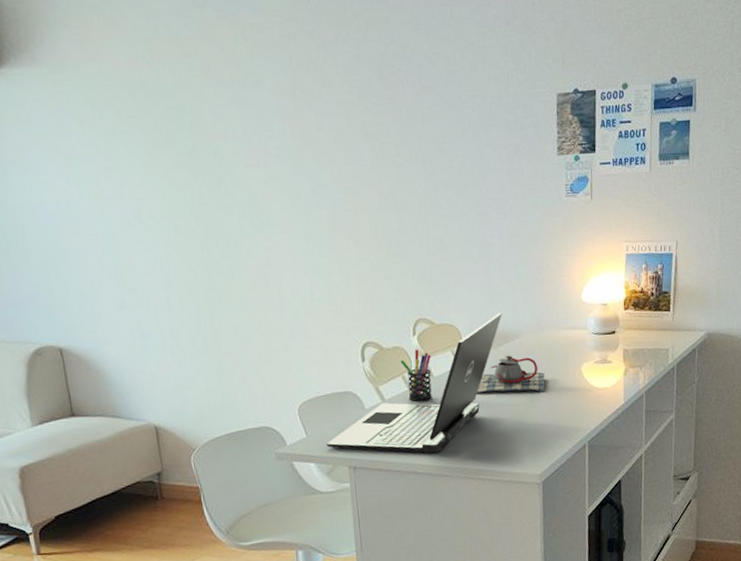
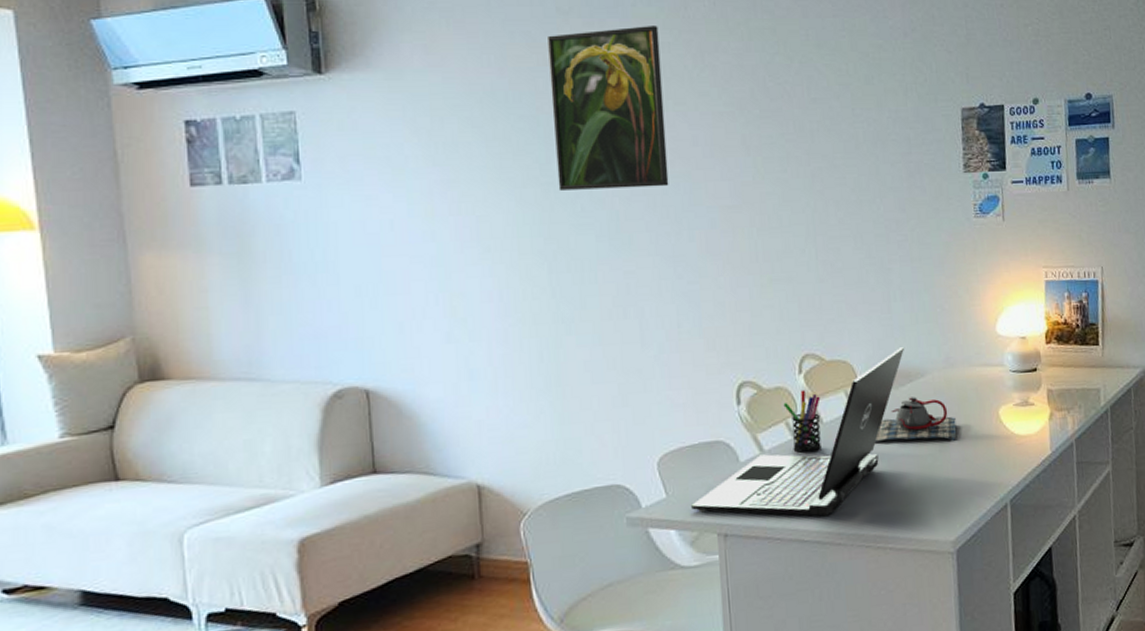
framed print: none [187,18,299,175] -> present [548,26,669,190]

